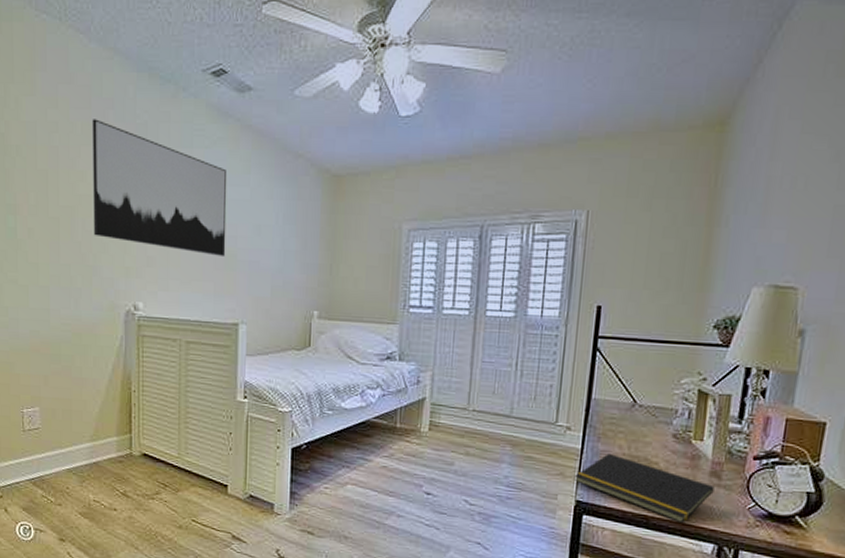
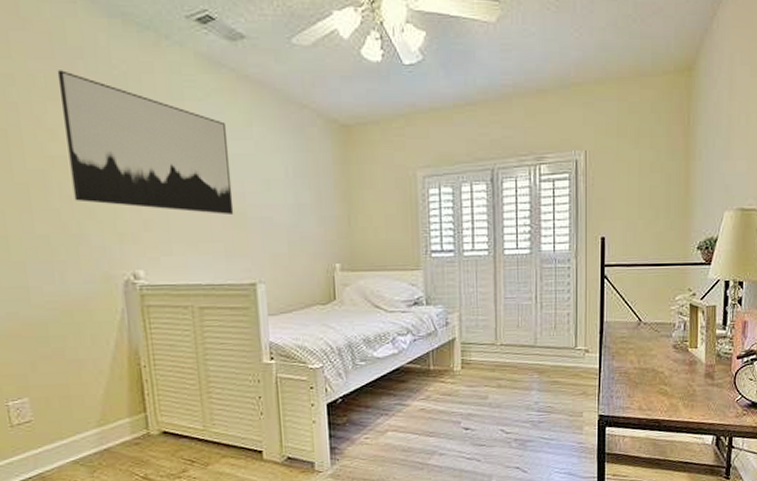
notepad: present [575,452,715,524] -> none [596,368,709,422]

